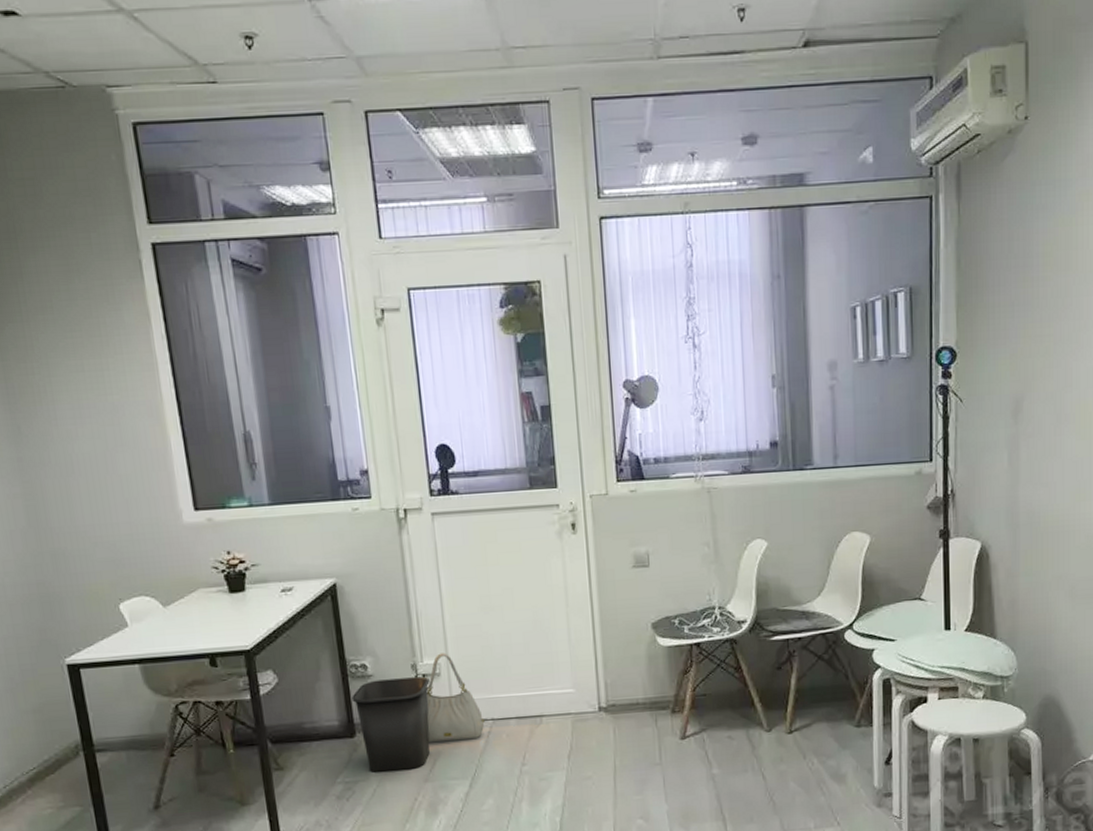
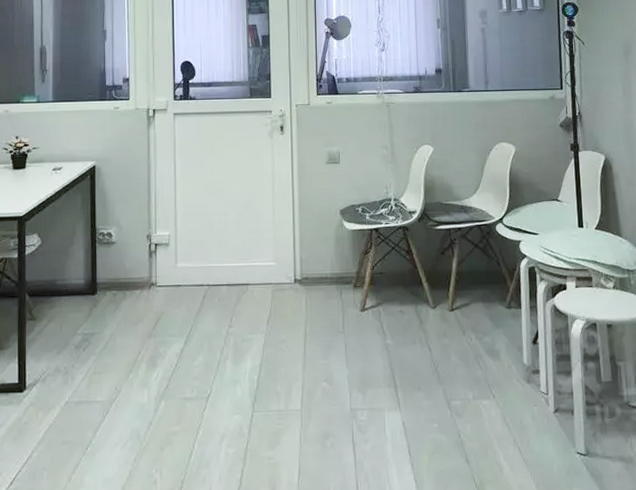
waste bin: present [352,676,430,773] -> none [97,245,160,327]
handbag: present [426,653,485,742] -> none [155,226,201,302]

